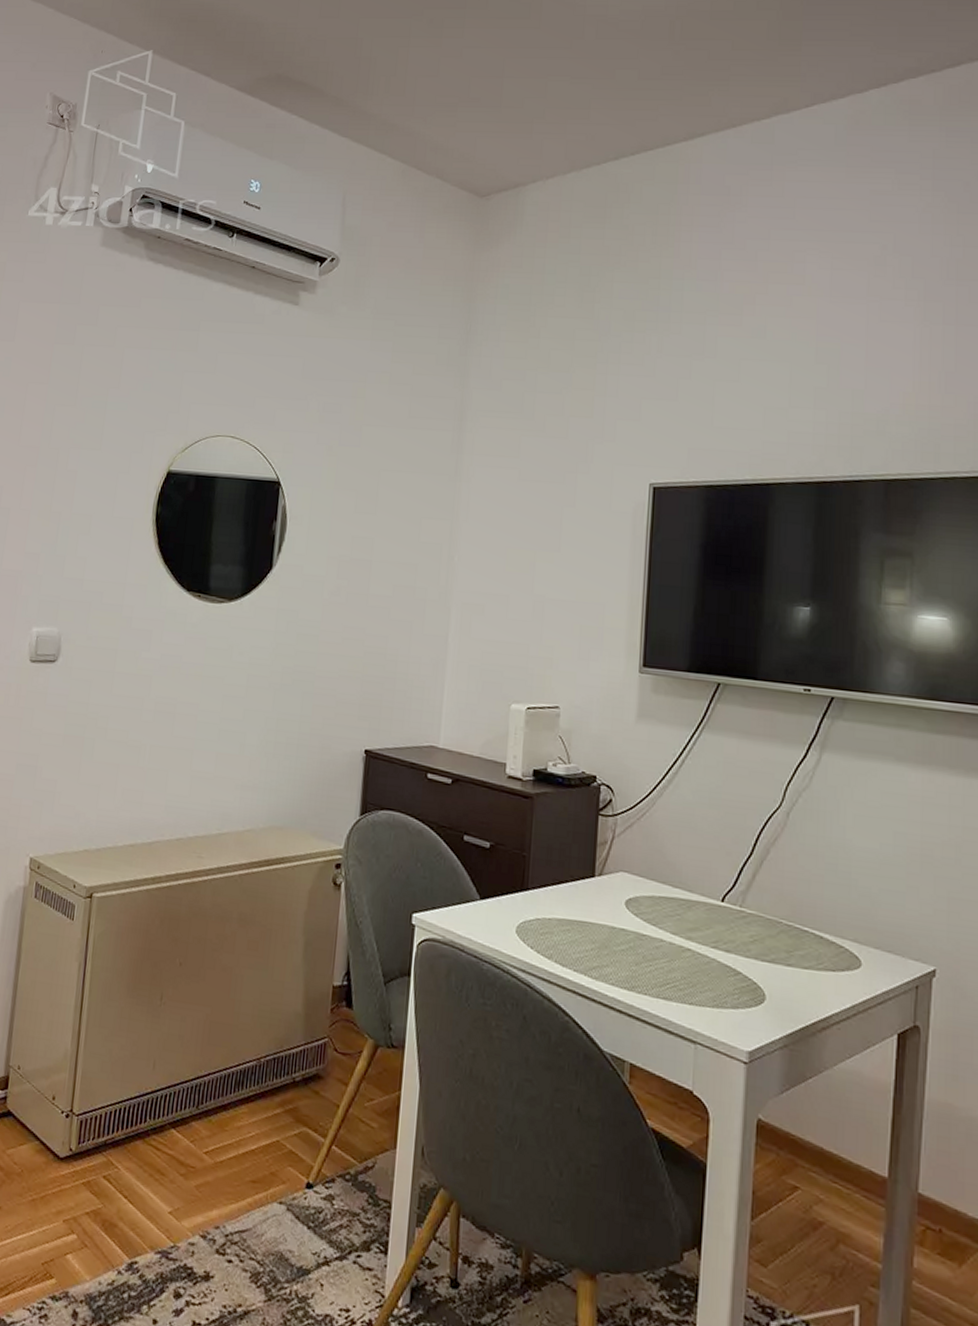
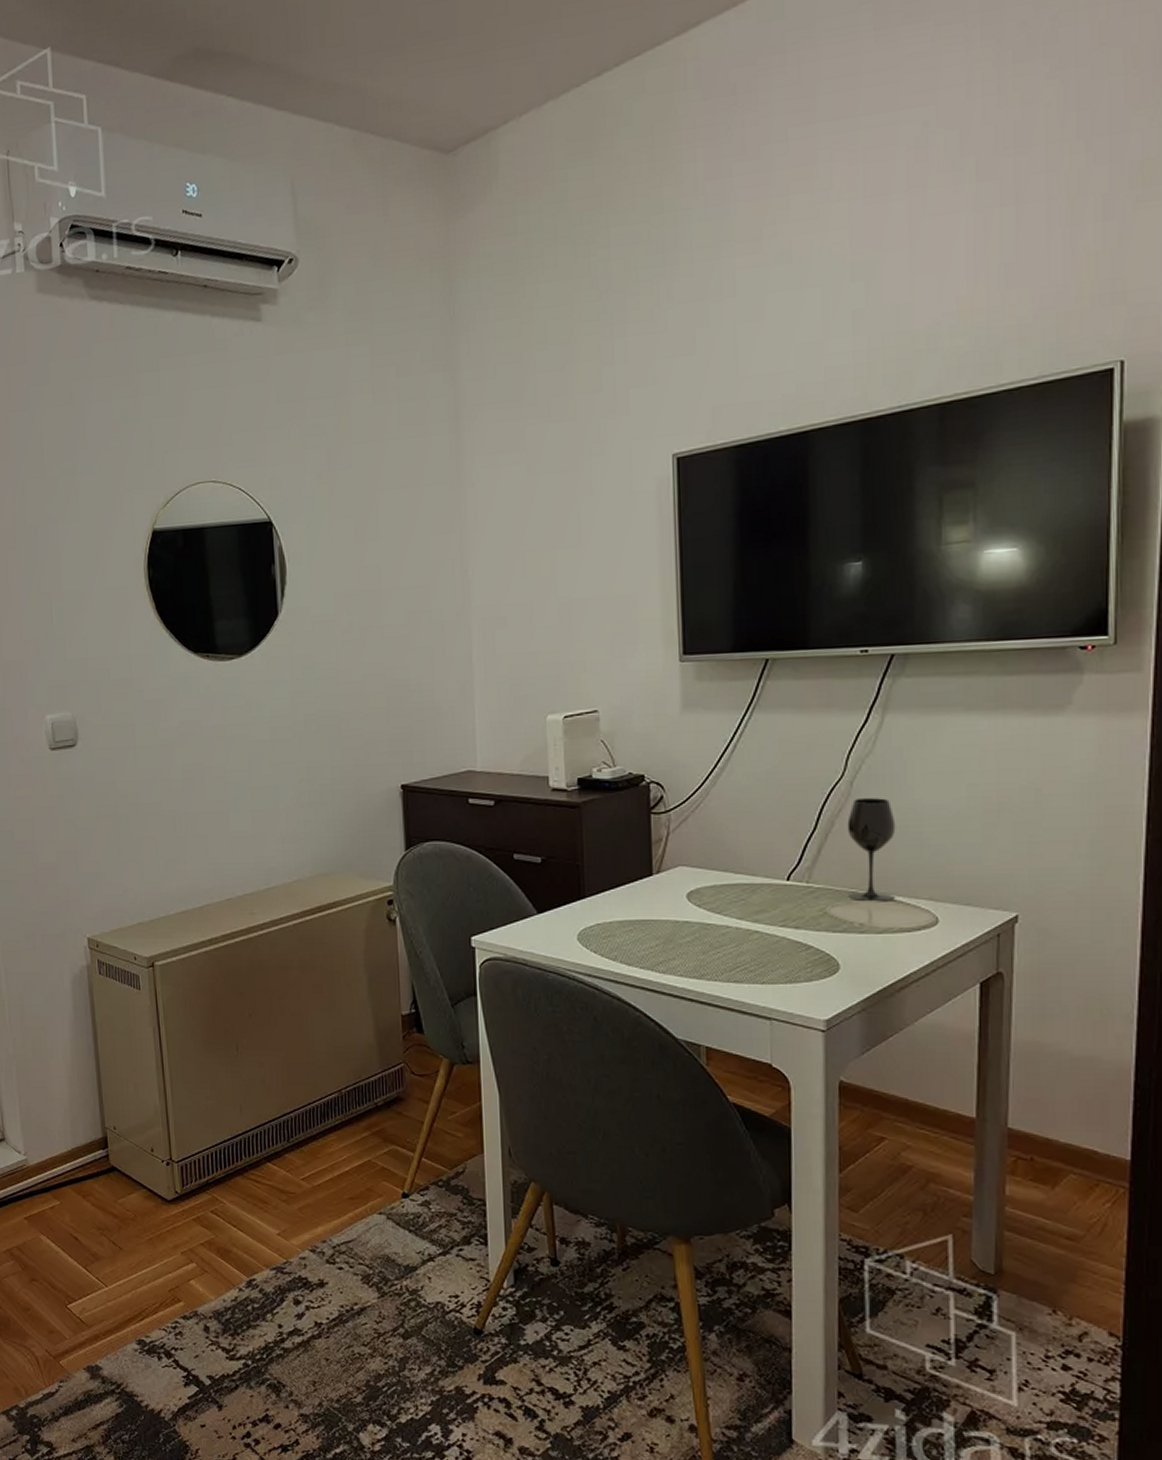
plate: none [755,930,860,968] -> present [825,900,936,928]
wineglass: none [777,830,827,938] -> present [847,798,896,902]

